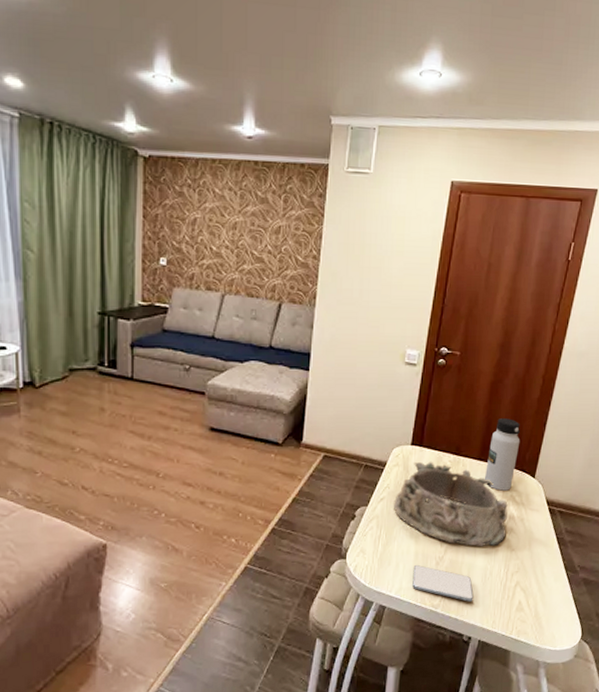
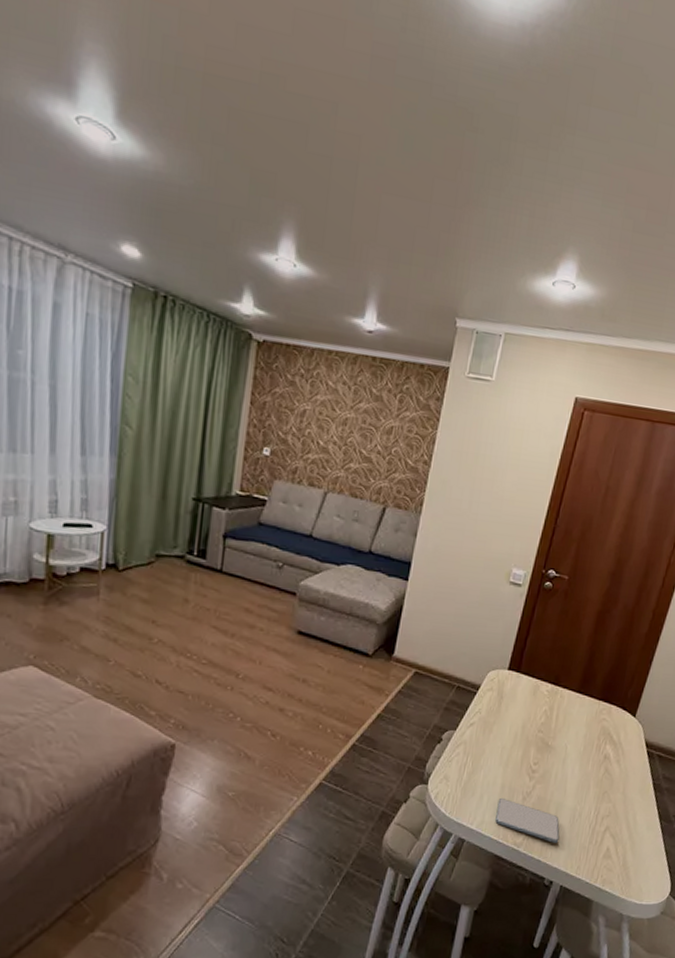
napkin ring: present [394,461,508,547] -> none [483,688,605,787]
water bottle: present [484,418,521,491] -> none [581,650,625,728]

